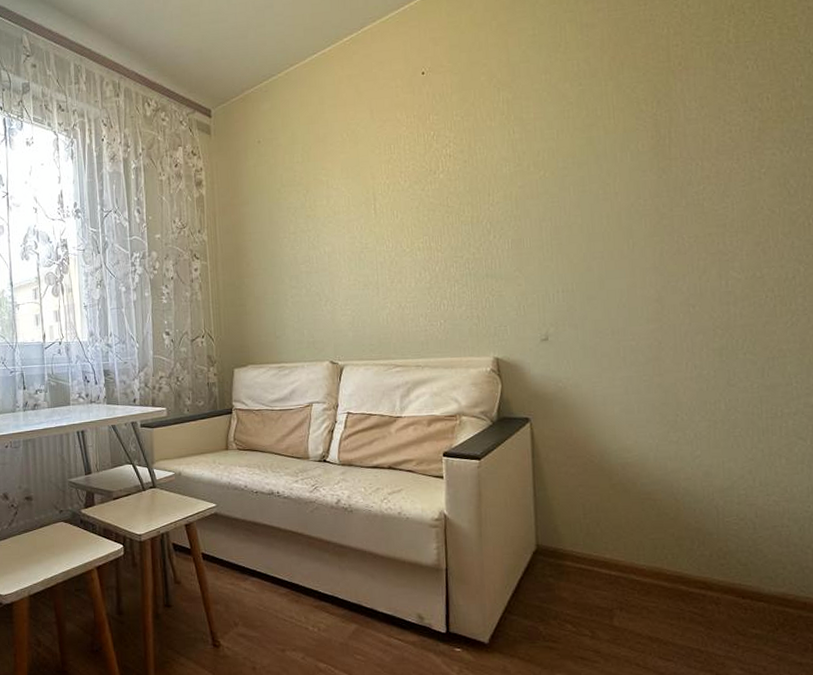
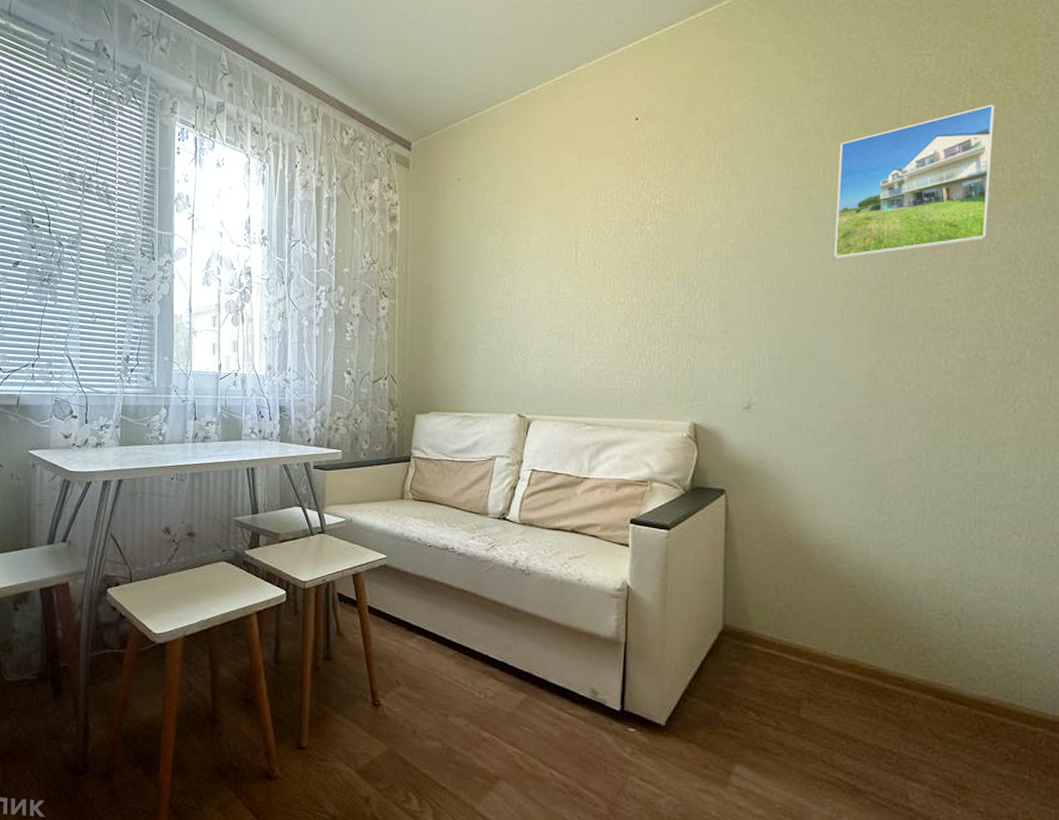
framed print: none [614,37,757,194] -> present [834,104,994,260]

